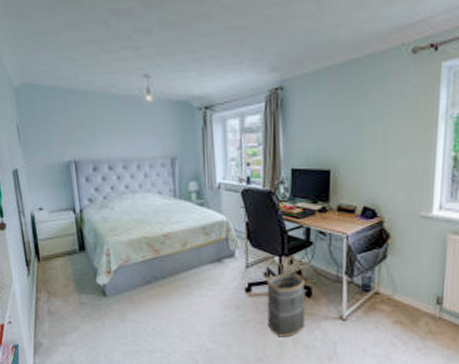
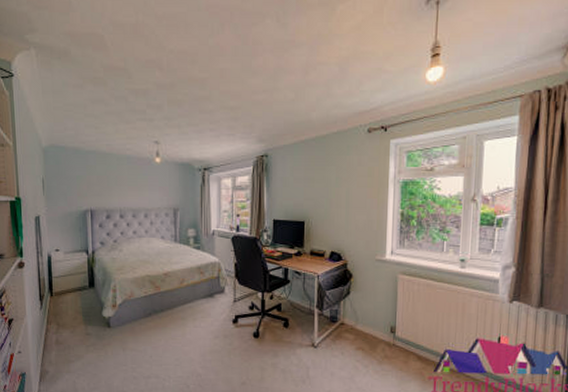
basket: present [265,256,306,338] -> none [250,292,284,363]

